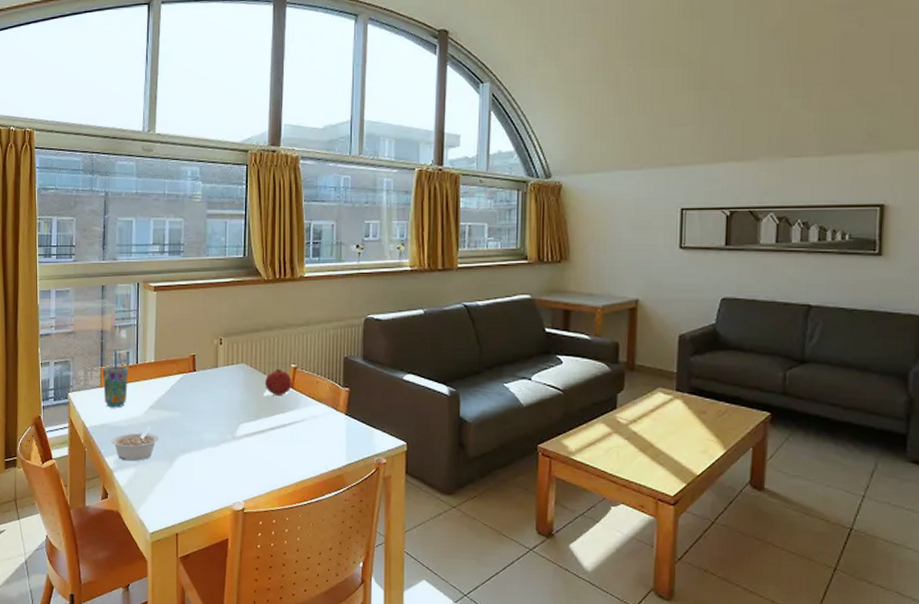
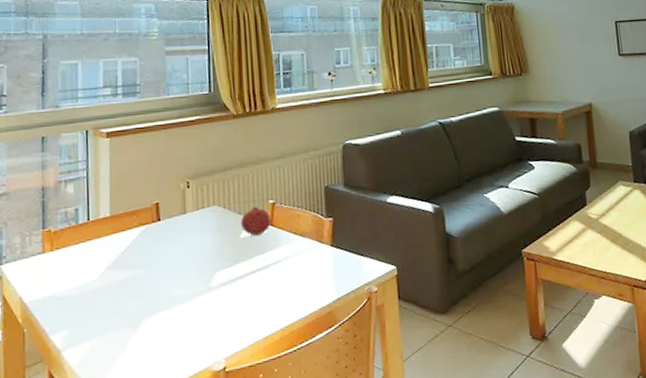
cup: present [103,349,129,408] -> none [45,207,78,276]
legume: present [111,426,159,462] -> none [57,290,119,336]

